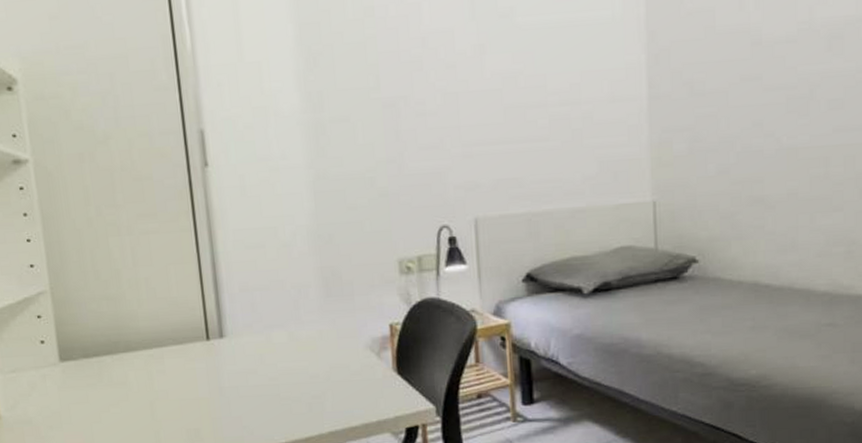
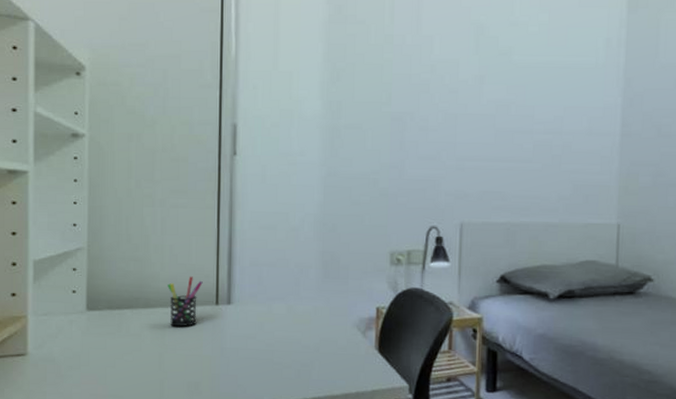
pen holder: none [148,311,189,370] -> present [167,276,203,327]

